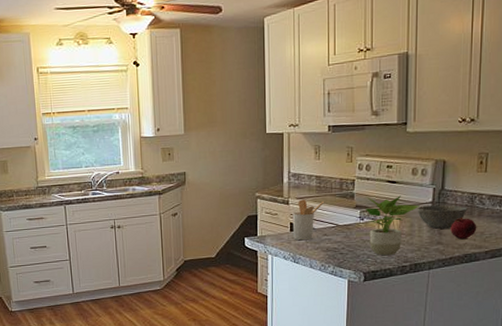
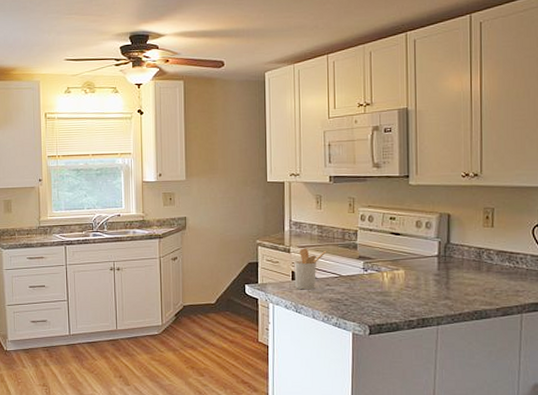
potted plant: present [366,195,421,256] -> none [369,248,426,309]
bowl: present [417,205,468,229] -> none [422,258,475,283]
fruit: present [450,217,477,240] -> none [458,272,486,295]

